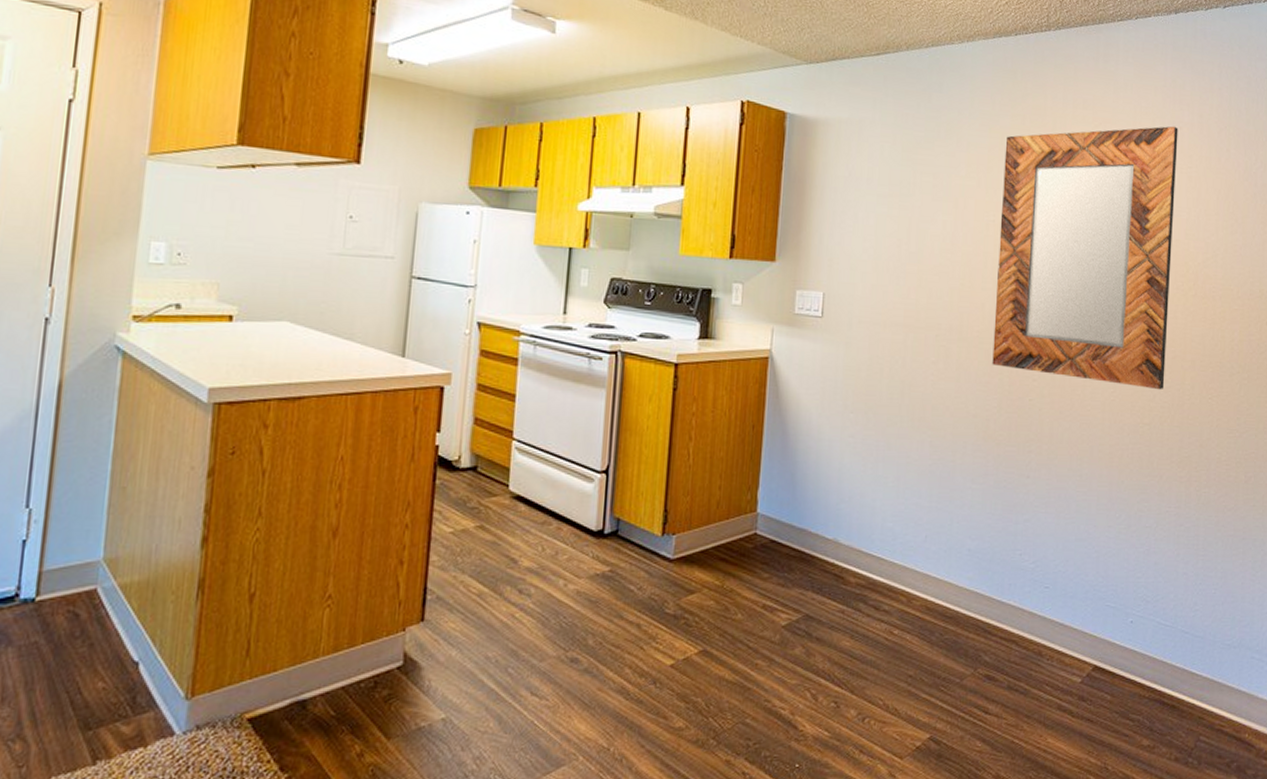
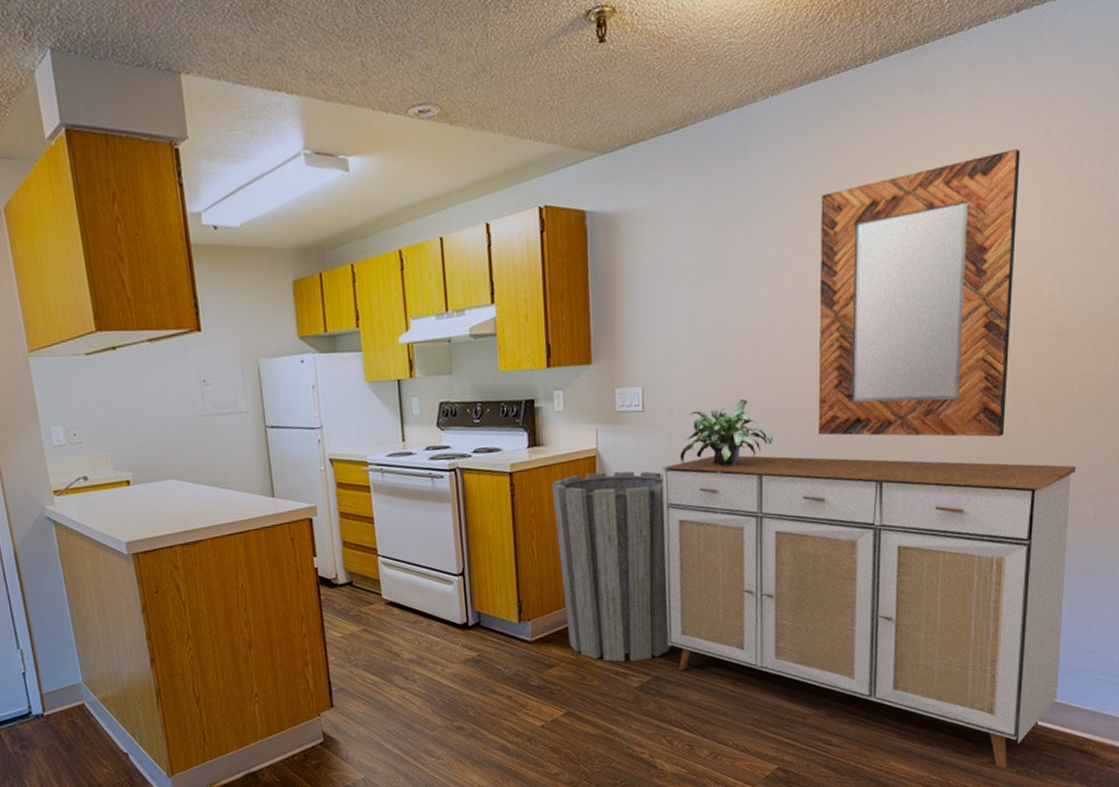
trash can: none [715,375,836,595] -> present [551,471,672,662]
sideboard: none [822,373,1228,755] -> present [662,455,1076,769]
potted plant: none [854,319,949,386] -> present [679,399,774,466]

